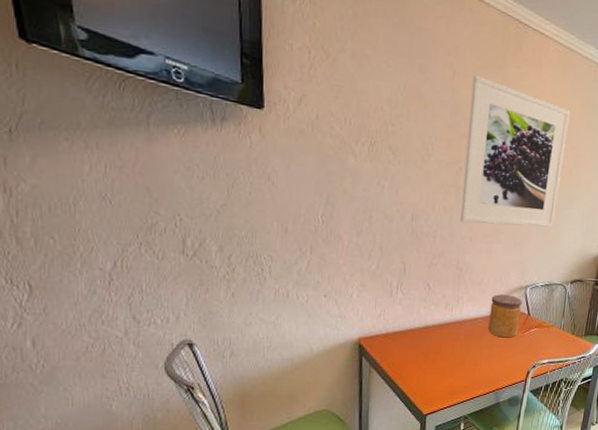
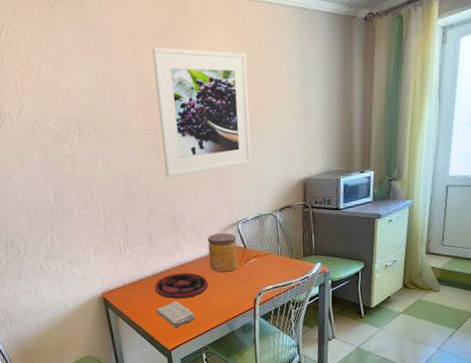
washcloth: none [418,361,462,391] -> present [156,301,196,328]
plate: none [423,329,483,359] -> present [155,272,209,299]

